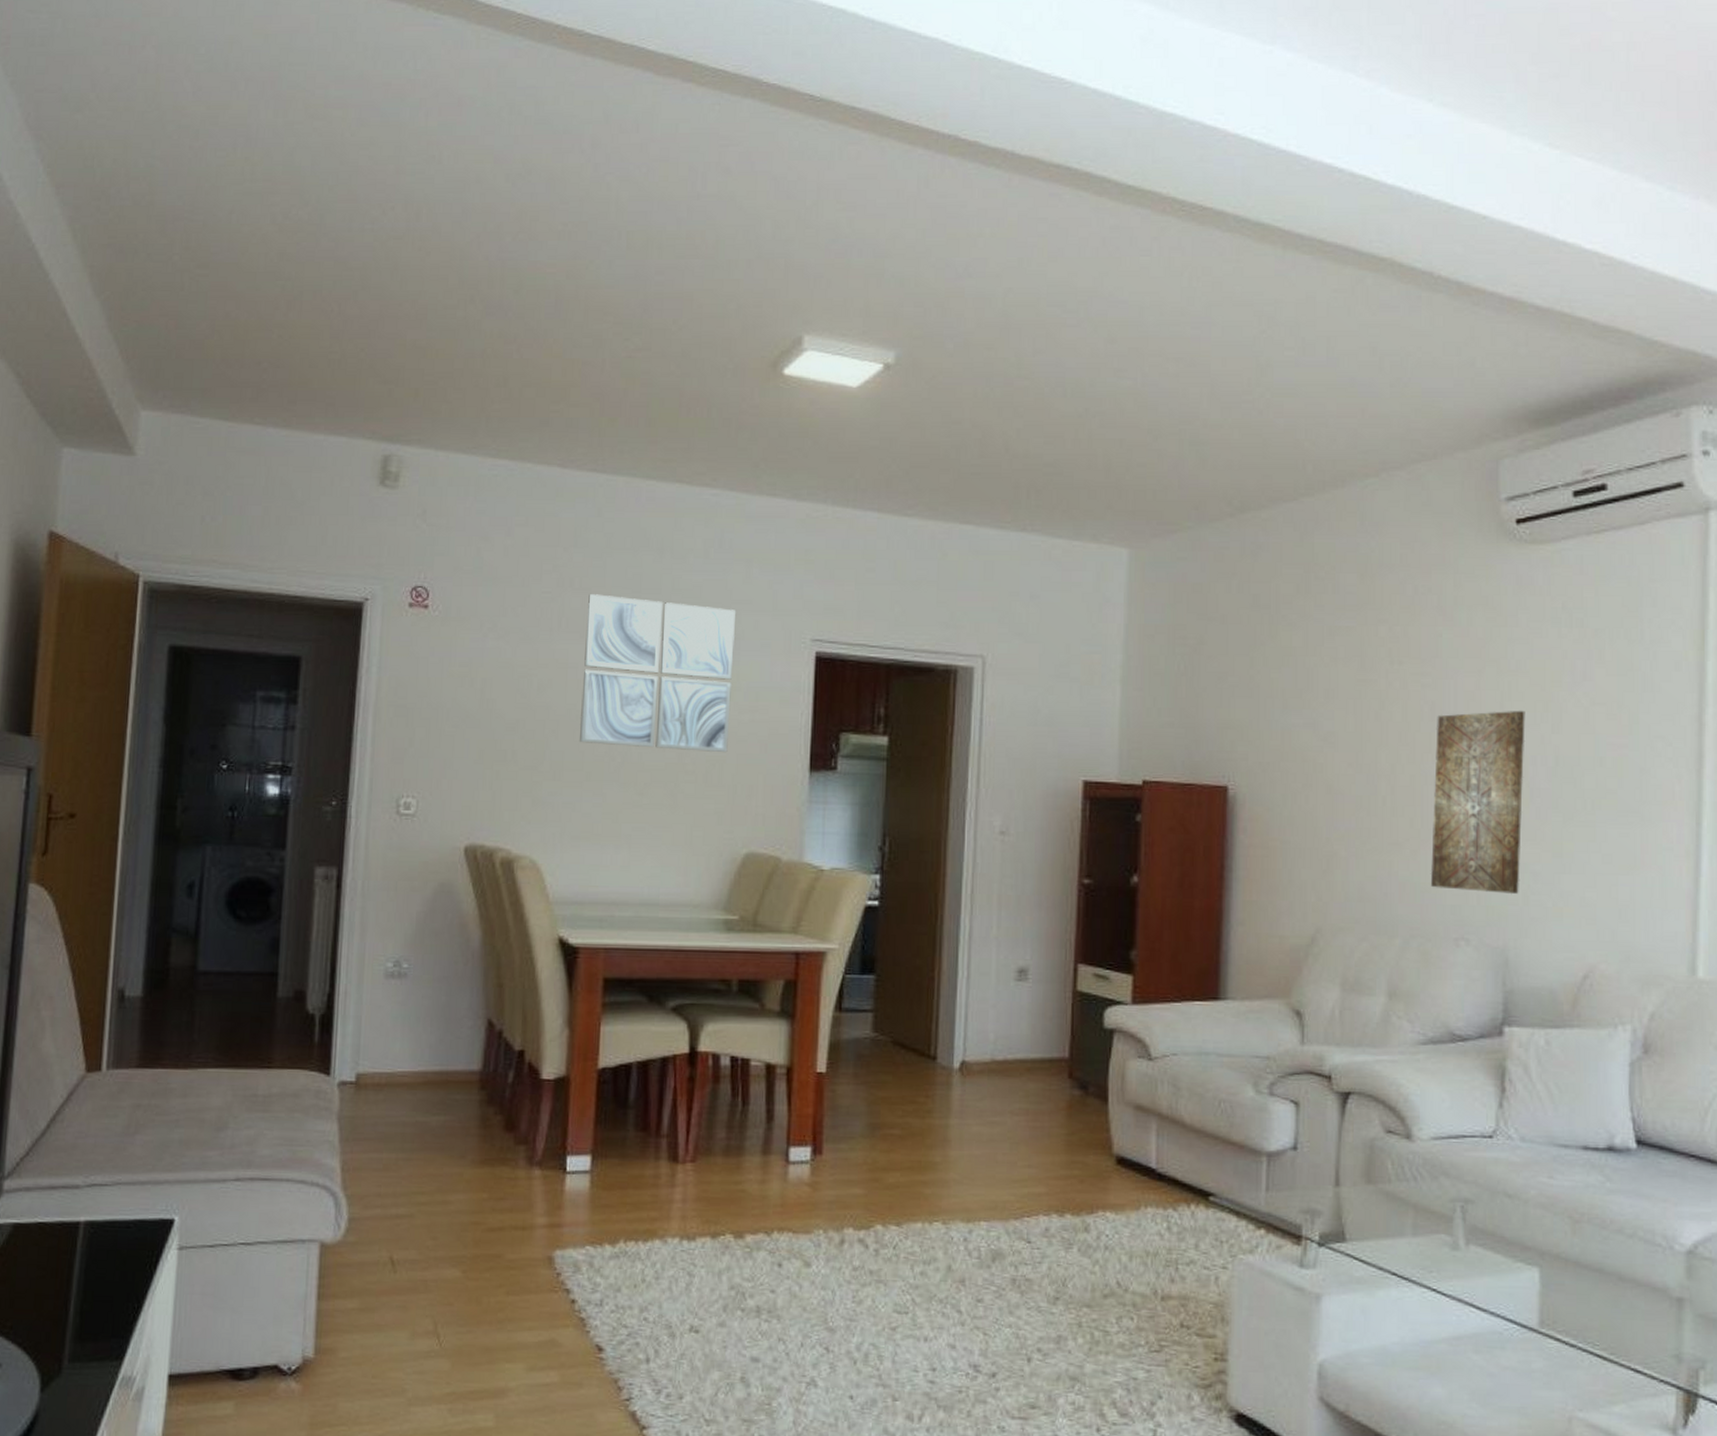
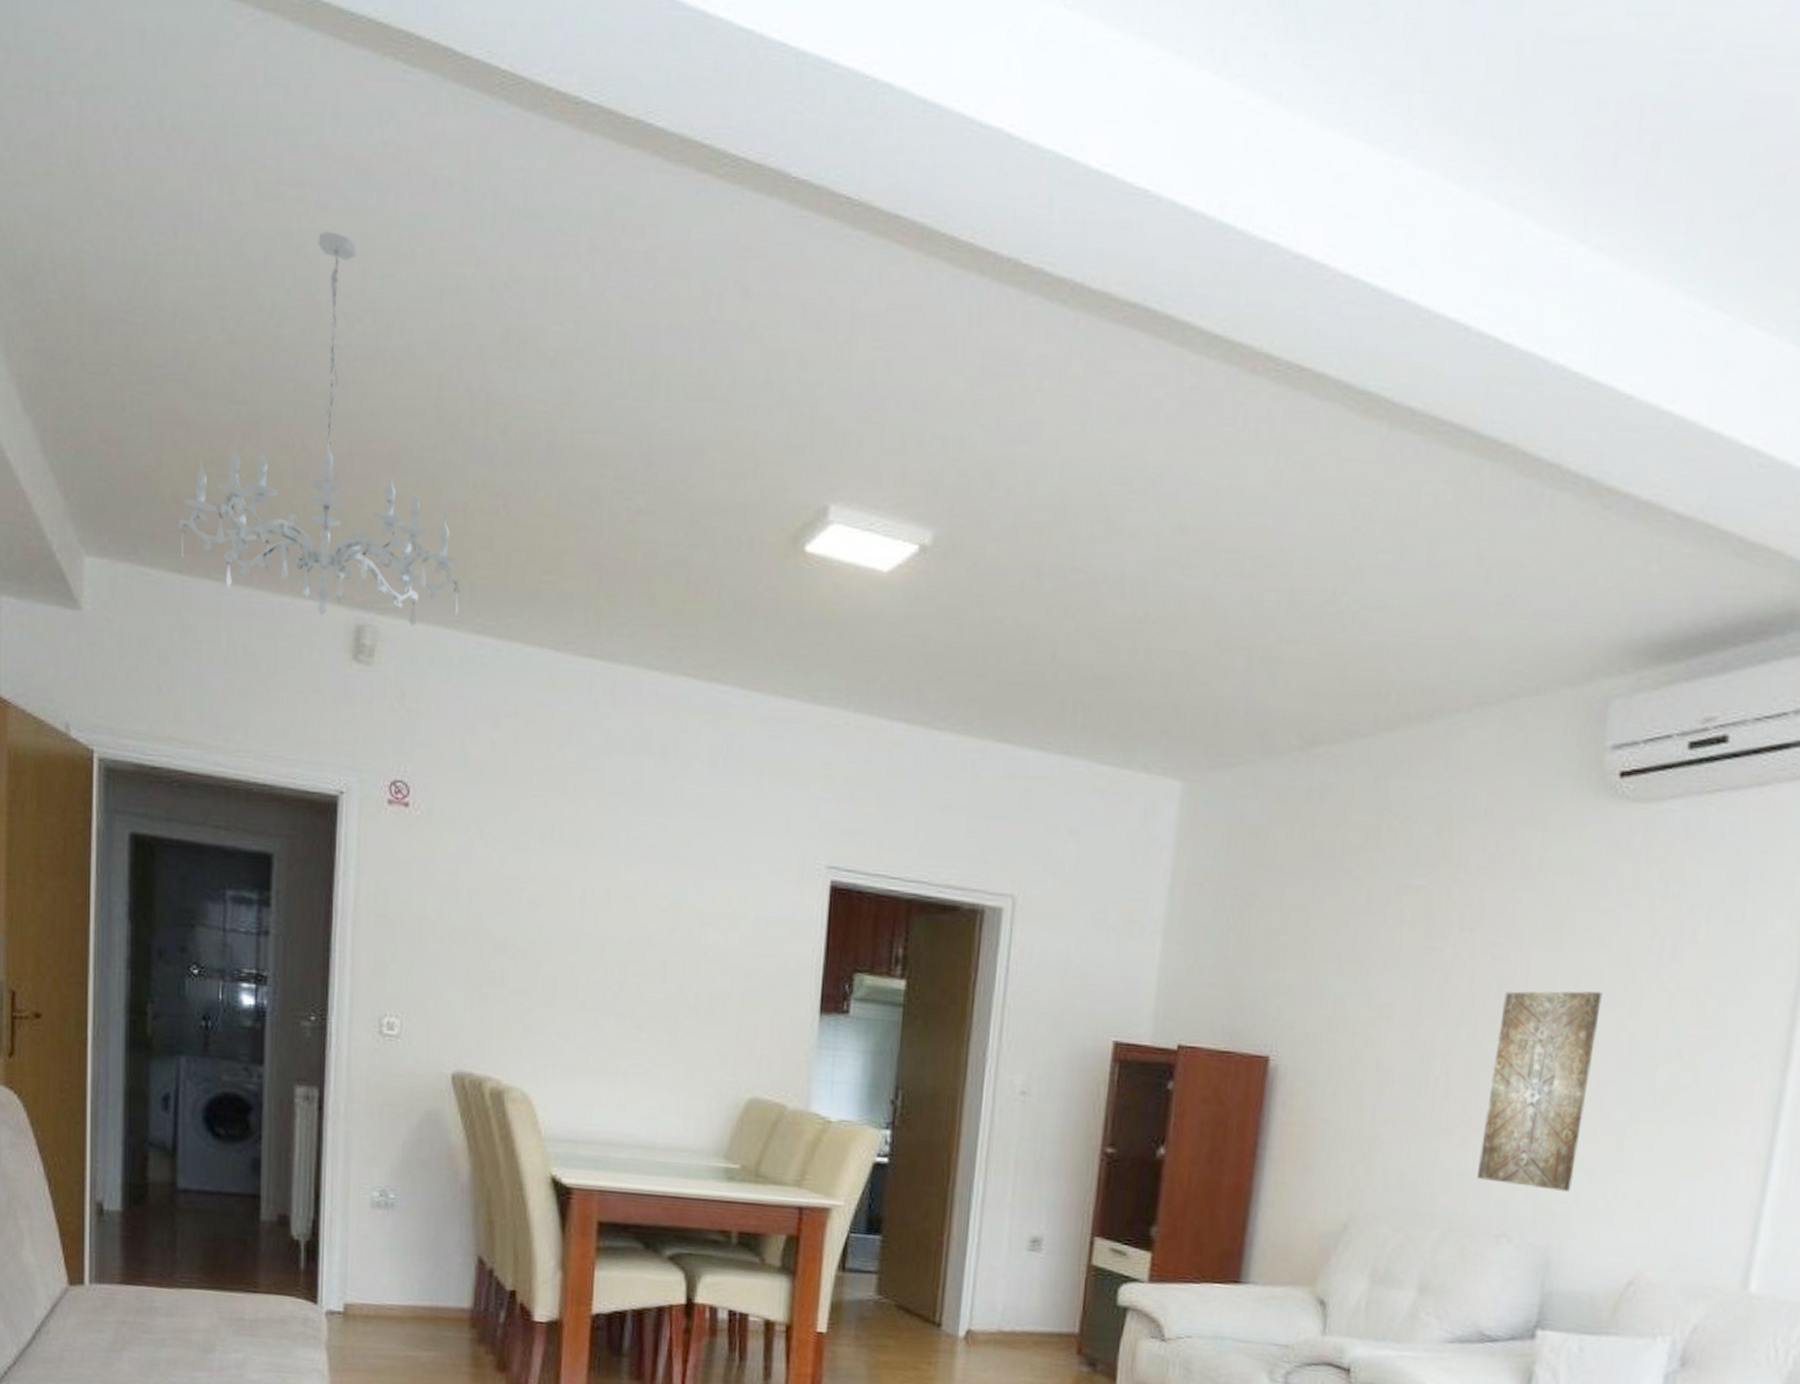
chandelier: none [227,141,478,454] -> present [179,231,461,627]
wall art: present [580,594,735,753] -> none [574,800,744,988]

